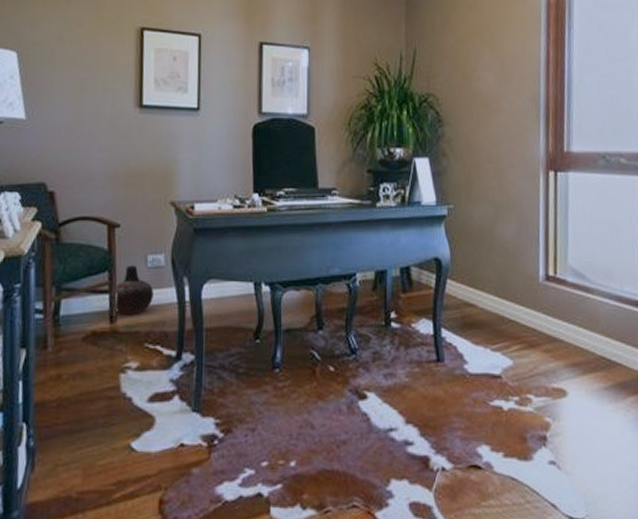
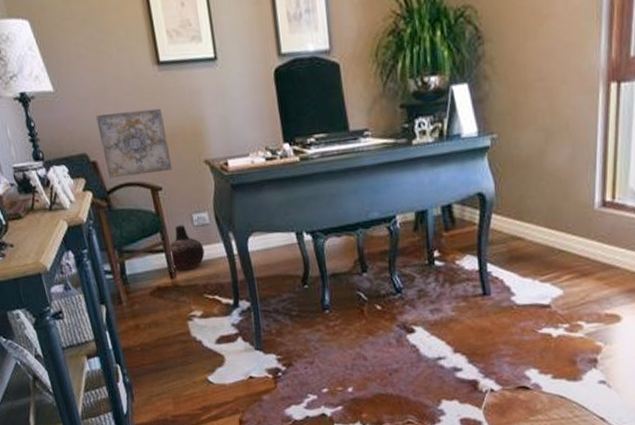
wall art: none [64,146,136,211] -> present [96,108,173,179]

